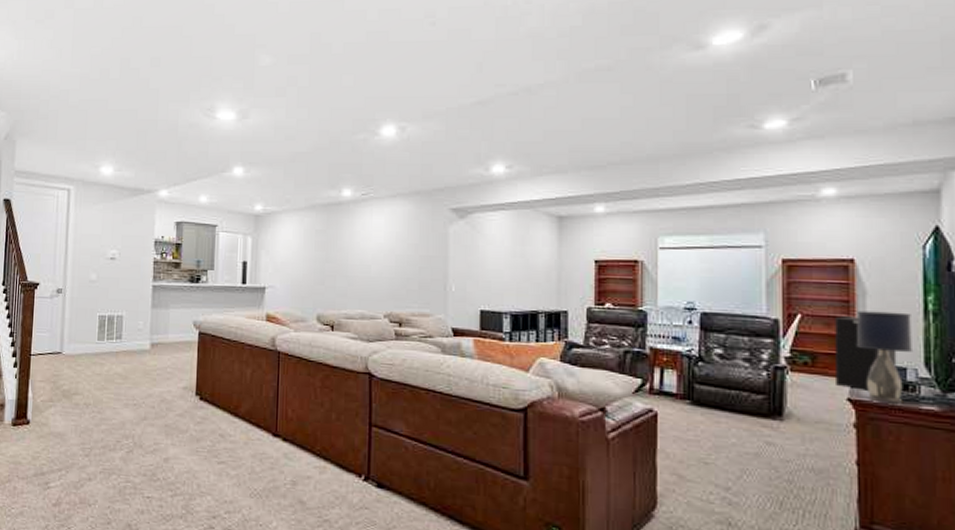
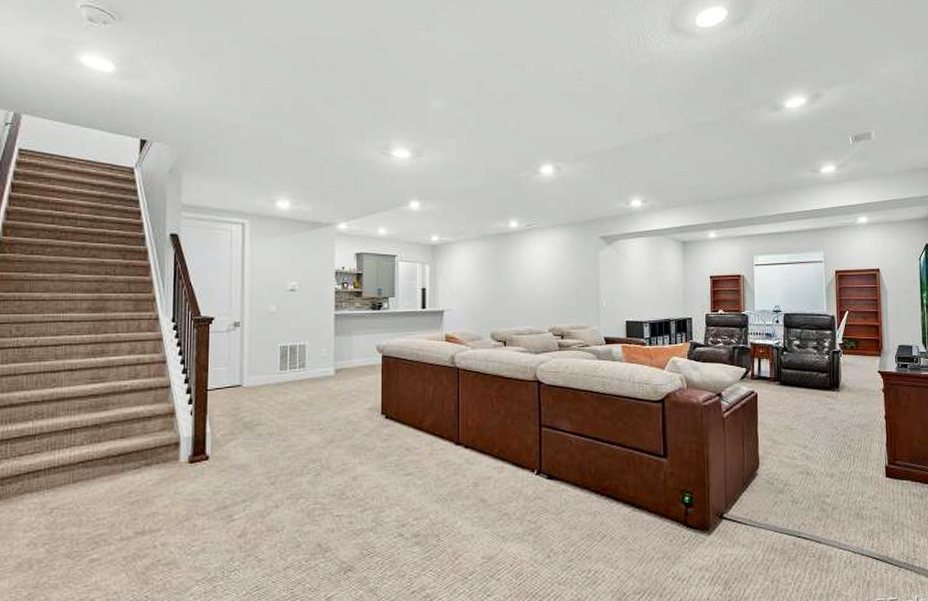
speaker: present [835,316,897,391] -> none [869,311,907,364]
table lamp: present [856,310,914,404] -> none [882,306,916,372]

